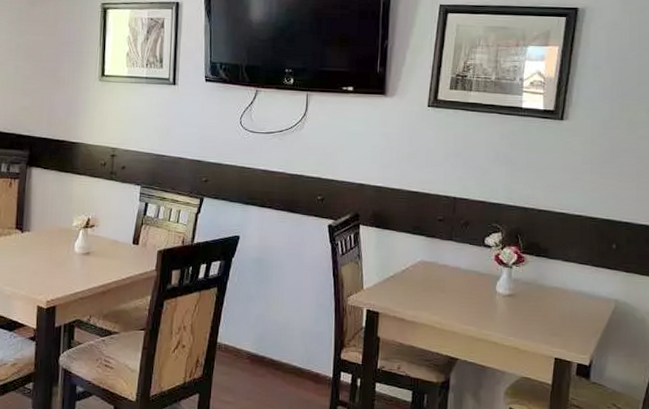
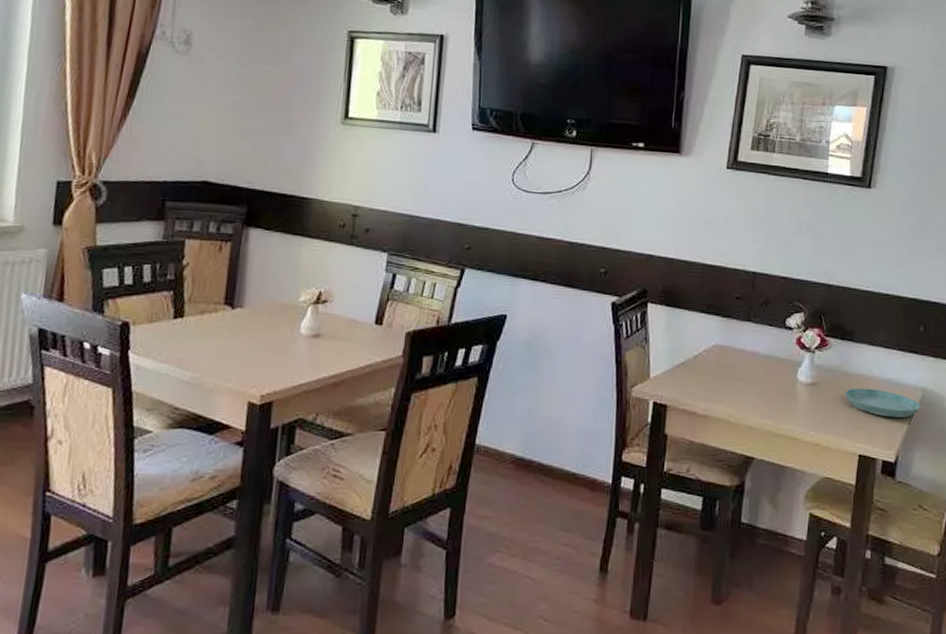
saucer: none [541,299,614,326] -> present [845,388,921,418]

